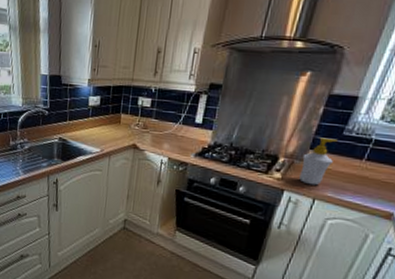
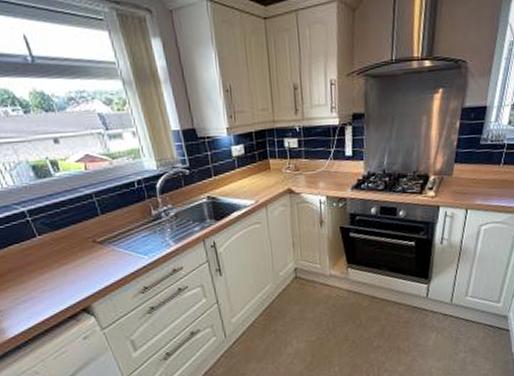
soap bottle: present [299,137,339,186] -> none [450,149,478,197]

